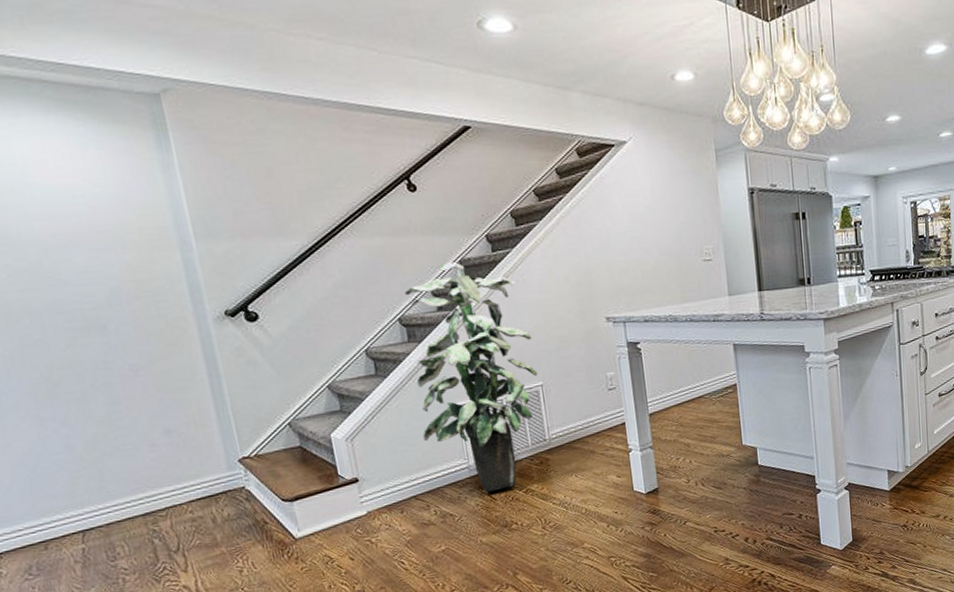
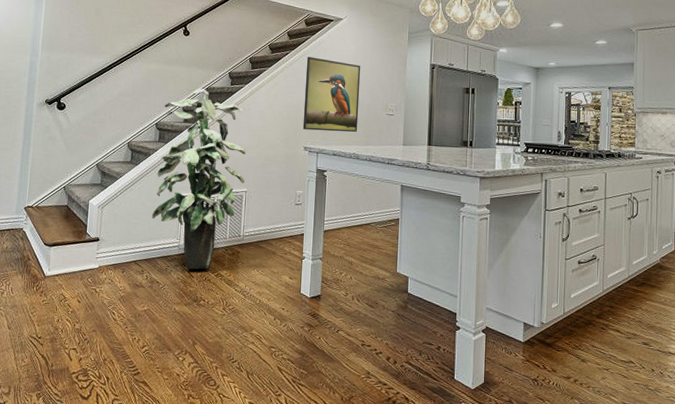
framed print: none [588,198,670,296] -> present [302,57,361,133]

